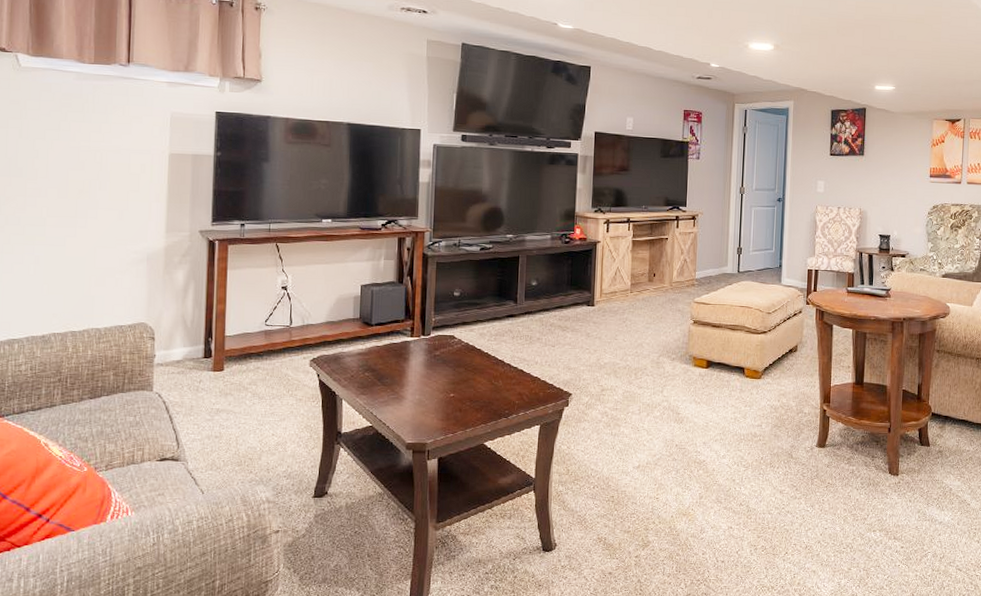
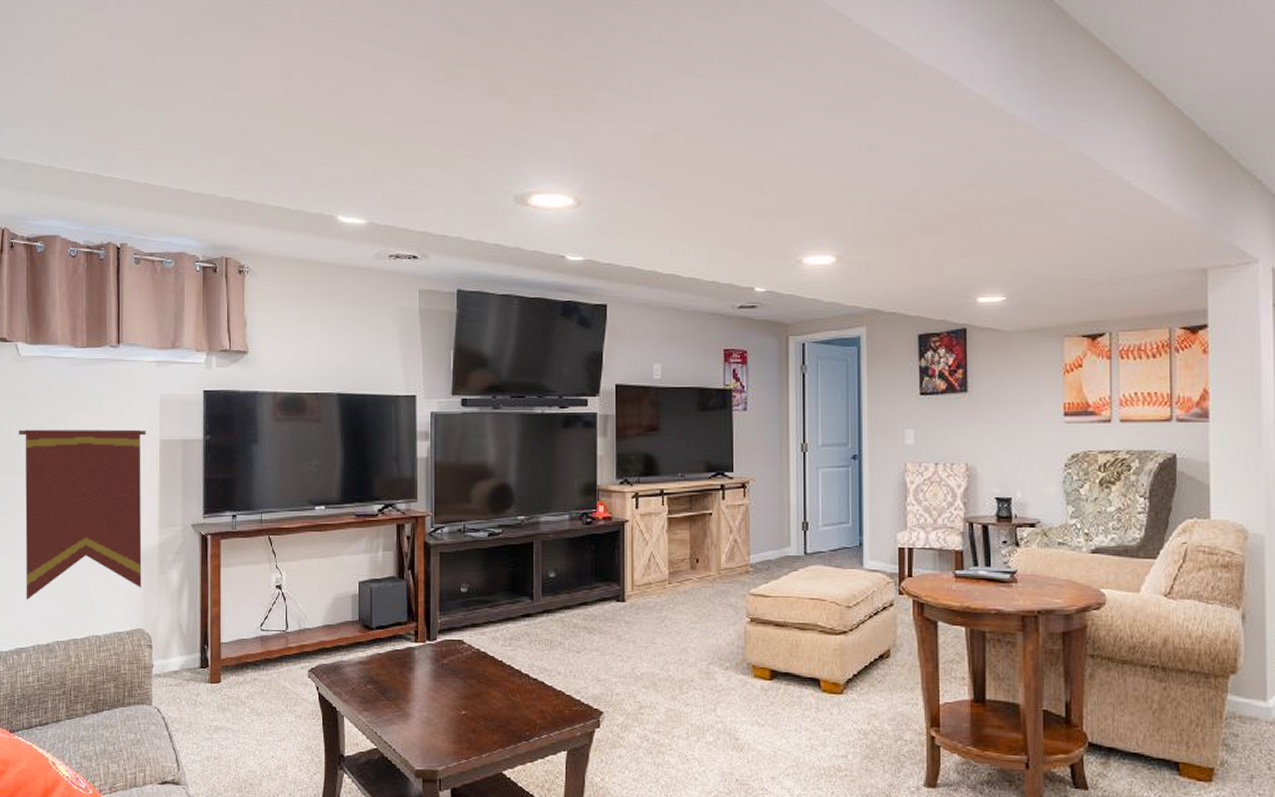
pennant: none [16,135,155,295] -> present [18,429,146,600]

